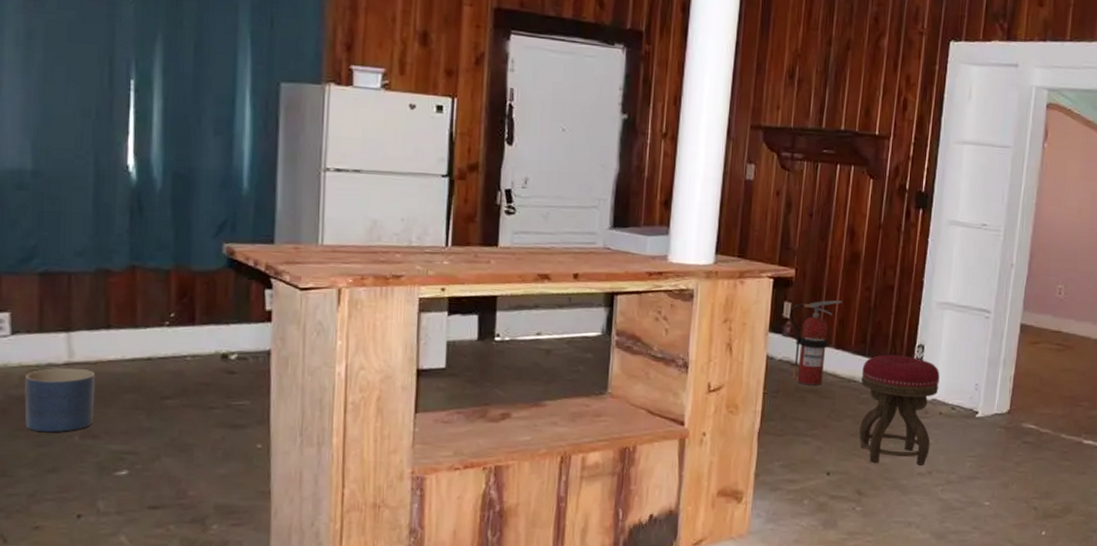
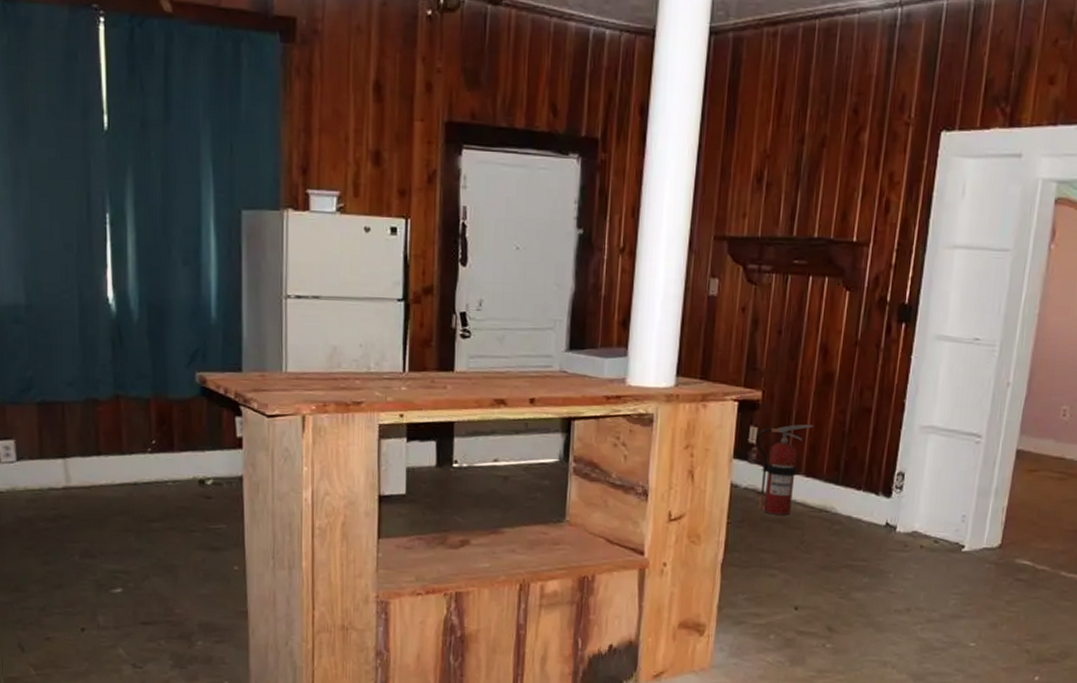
planter: present [25,367,95,433] -> none [31,492,90,552]
stool: present [859,354,940,465] -> none [830,483,922,602]

